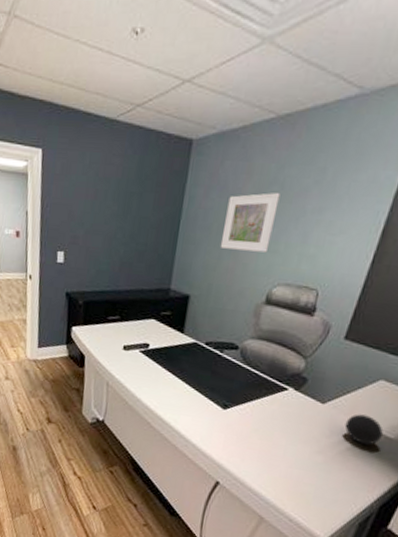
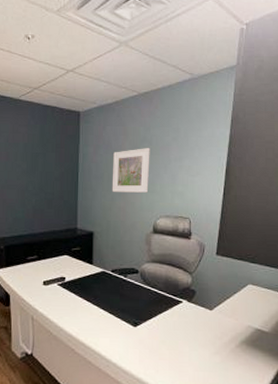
decorative ball: present [344,414,383,445] -> none [231,315,259,341]

